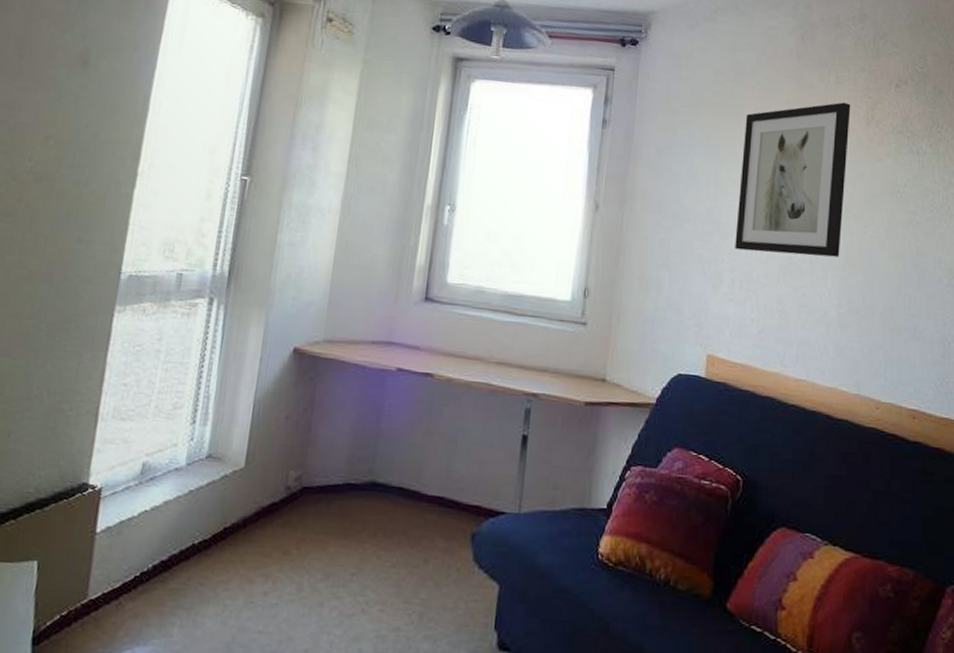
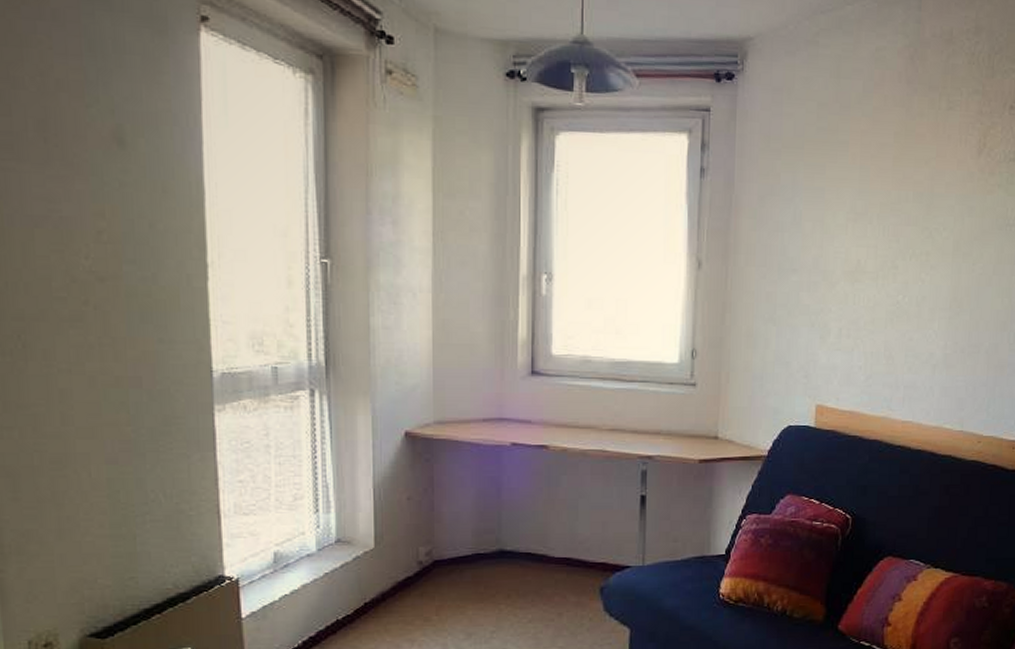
wall art: present [735,102,851,257] -> none [842,130,963,299]

